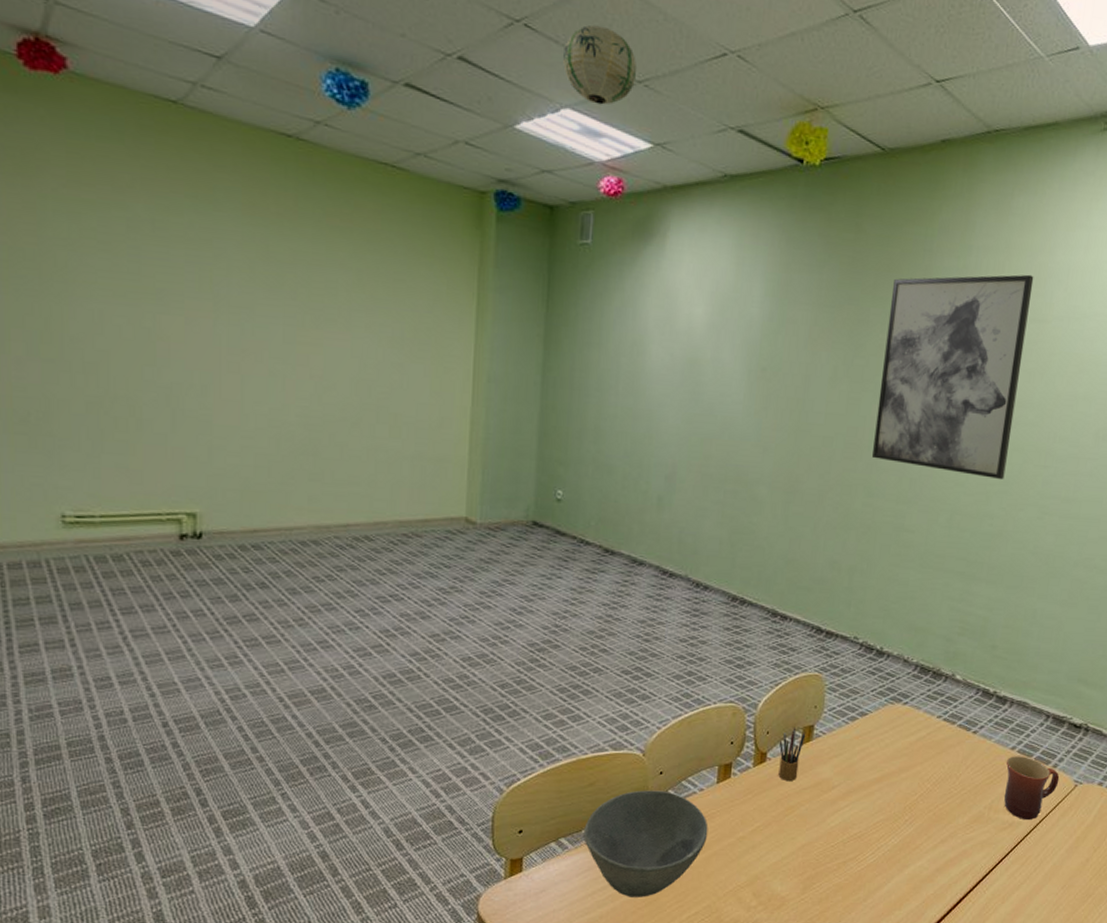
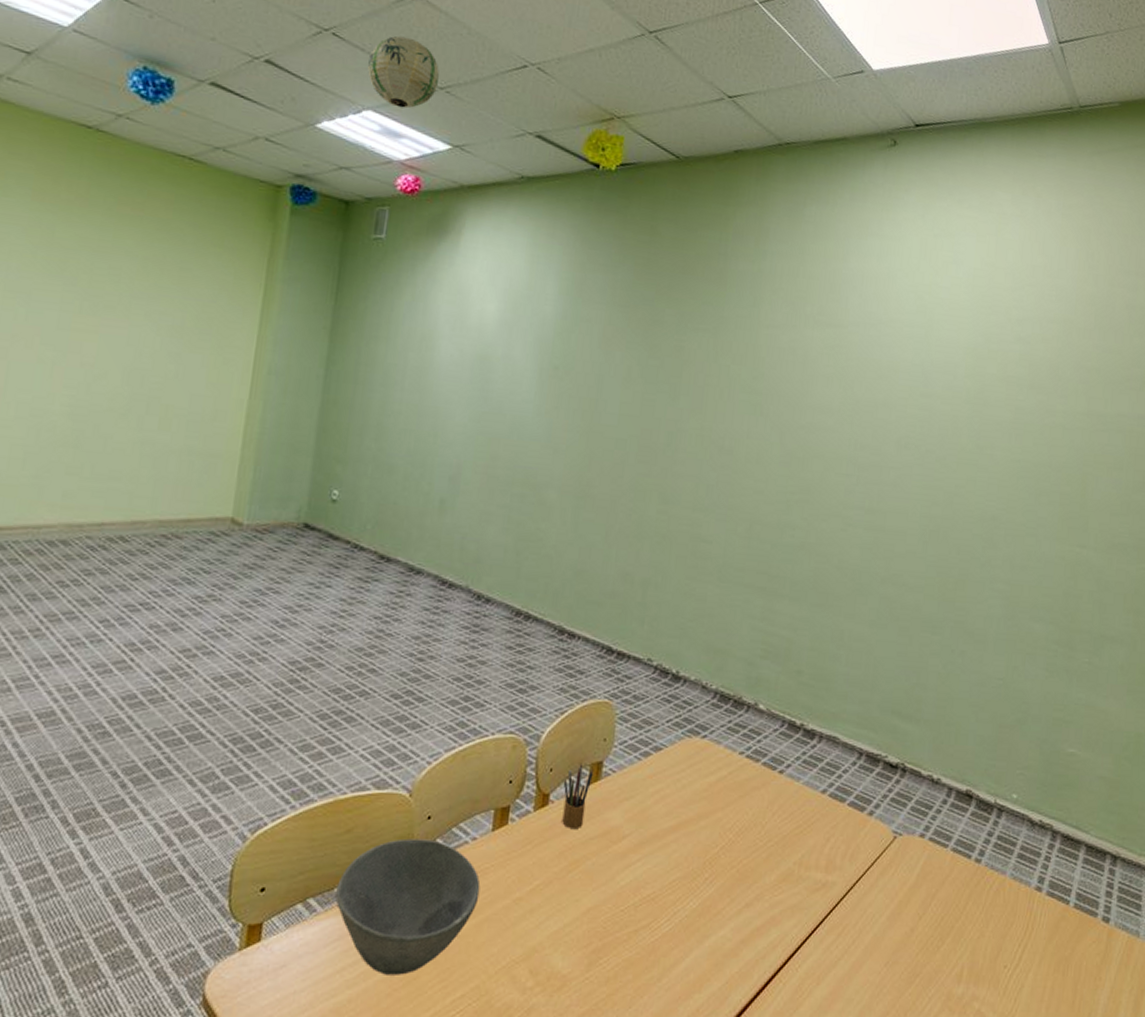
wall art: present [872,274,1034,480] -> none [667,279,829,489]
mug: present [1003,756,1060,820] -> none [815,801,877,879]

